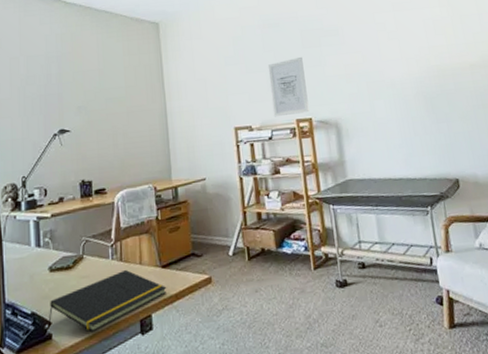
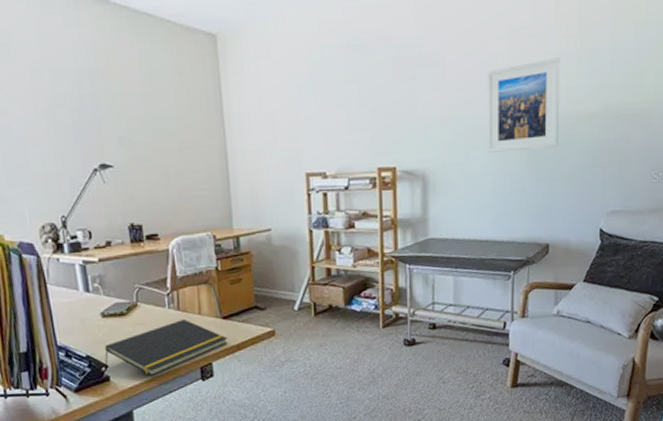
wall art: present [268,56,309,117] -> none [349,91,394,164]
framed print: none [378,23,450,102] -> present [486,58,560,153]

